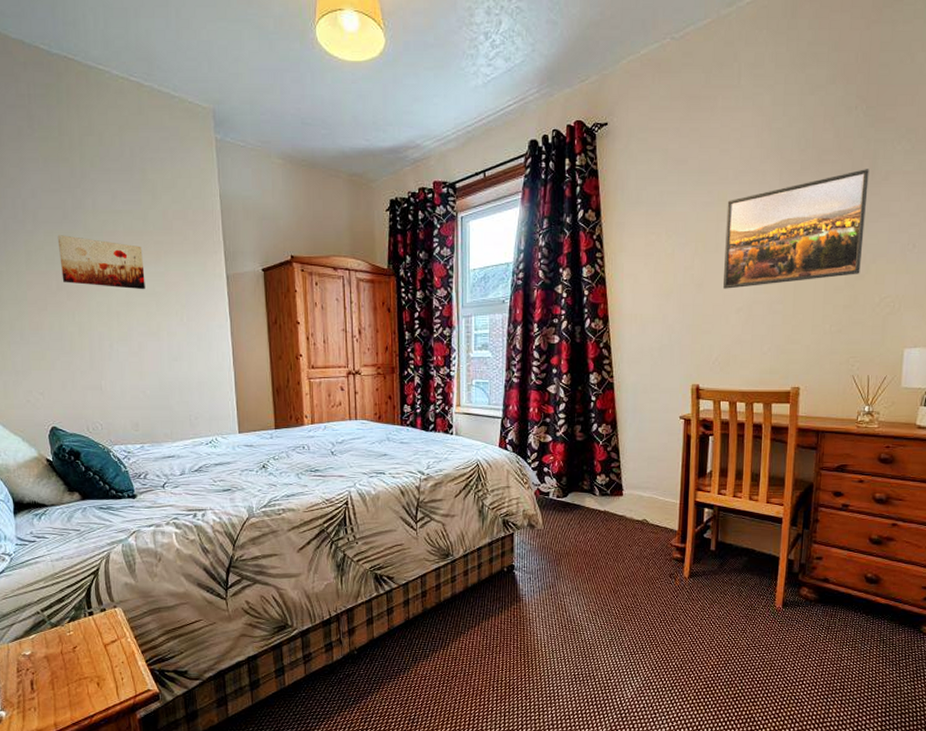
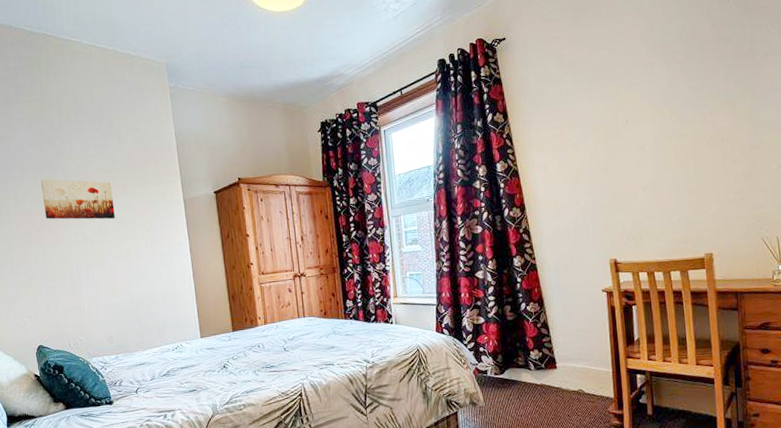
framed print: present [723,169,869,289] -> none [621,52,755,170]

